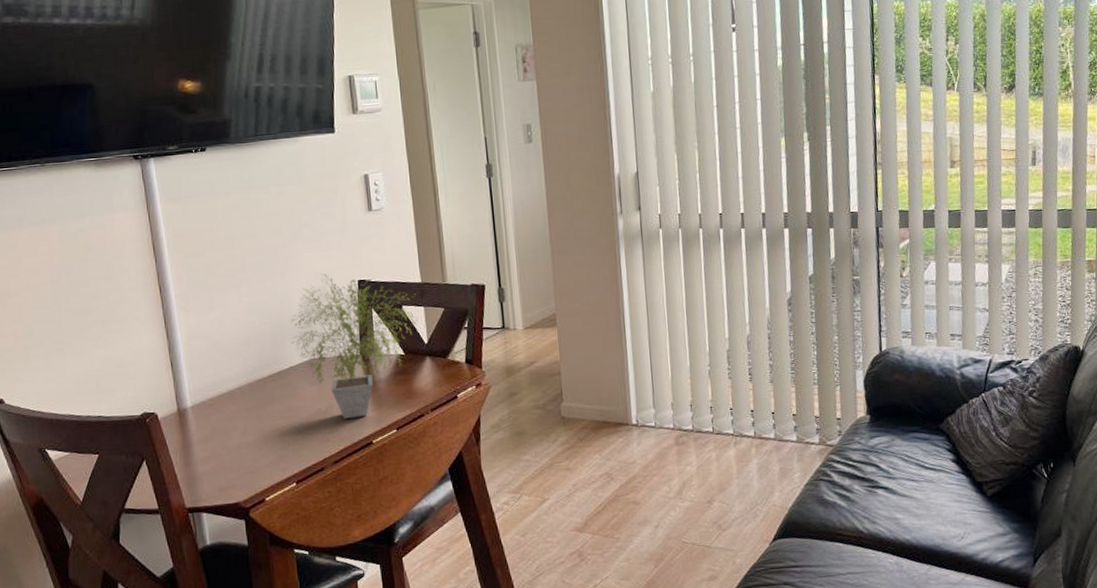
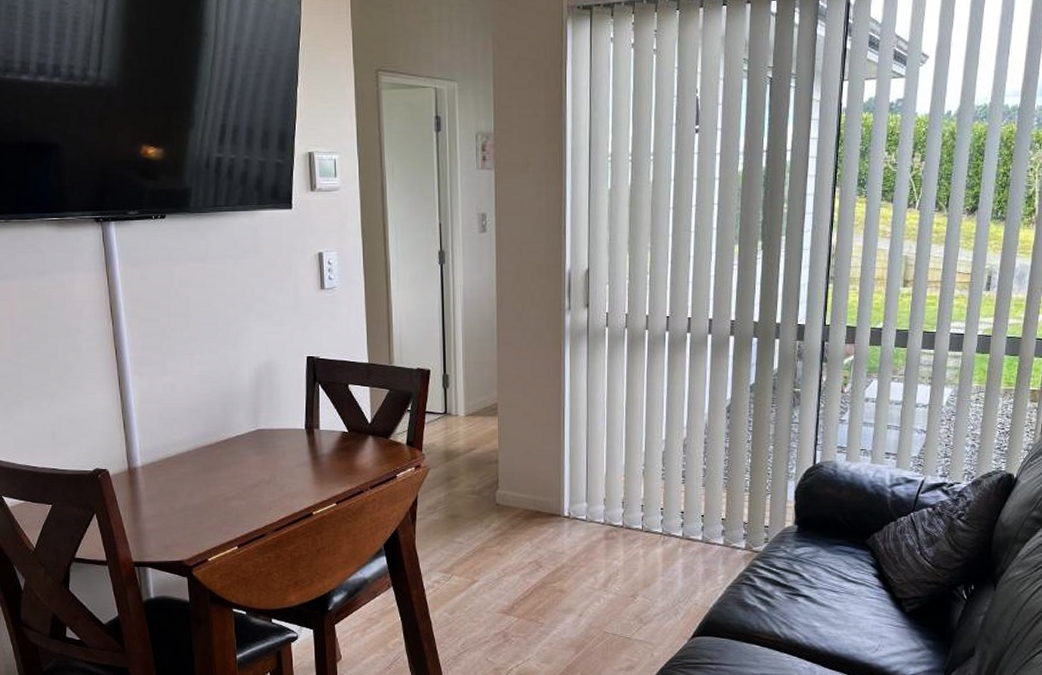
potted plant: present [291,273,418,419] -> none [240,347,363,489]

